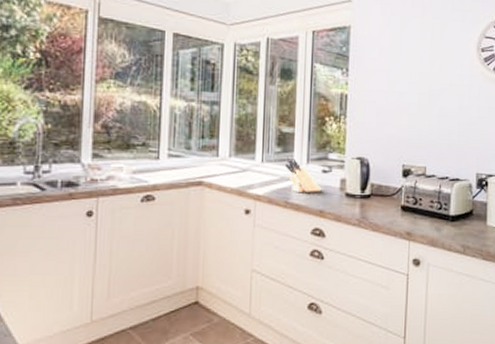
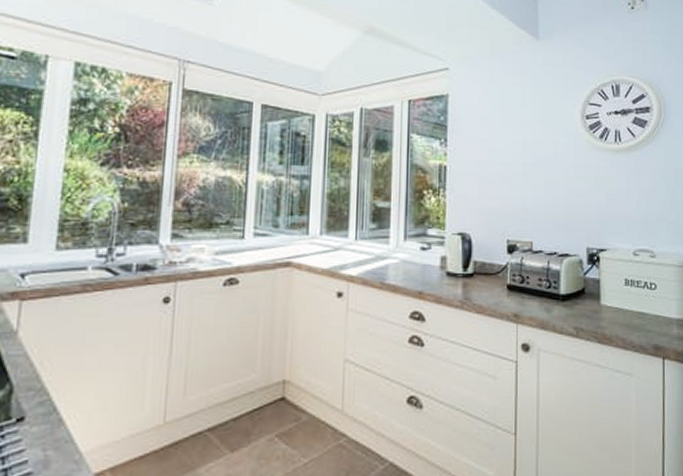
knife block: present [284,157,322,192] -> none [380,234,421,272]

